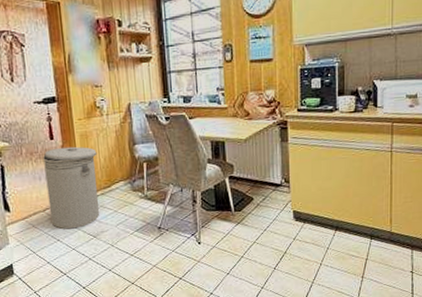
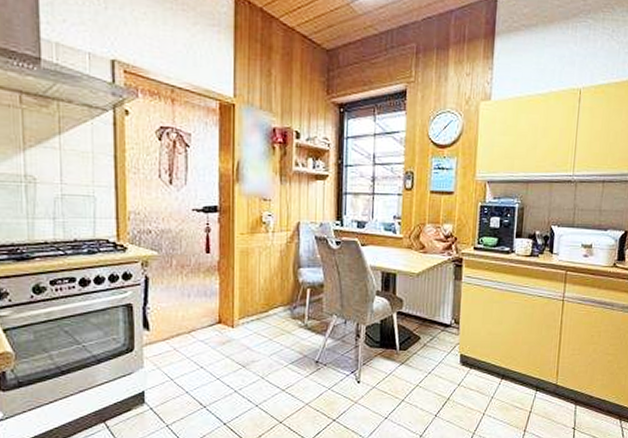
can: present [43,146,99,229] -> none [195,262,257,356]

